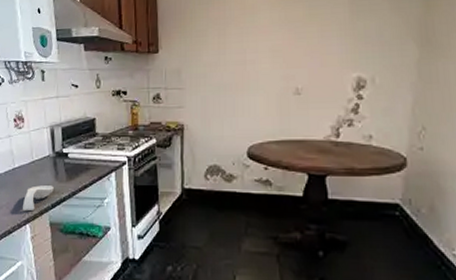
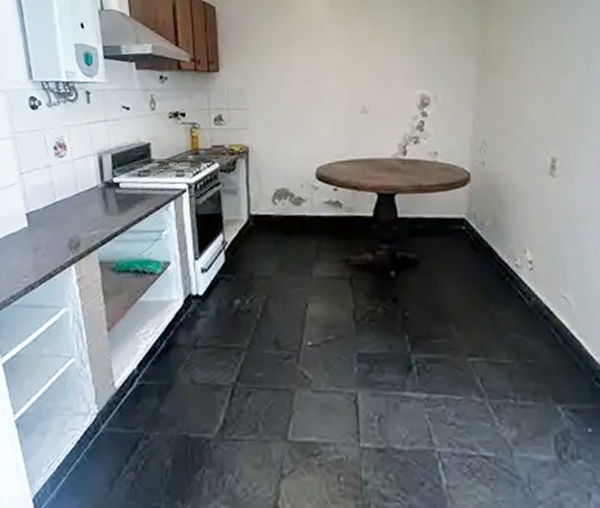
spoon rest: present [23,185,54,212] -> none [66,220,103,251]

